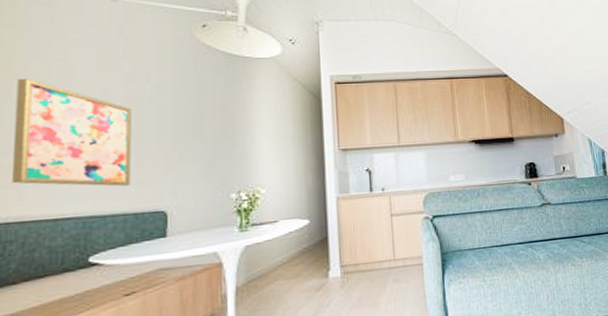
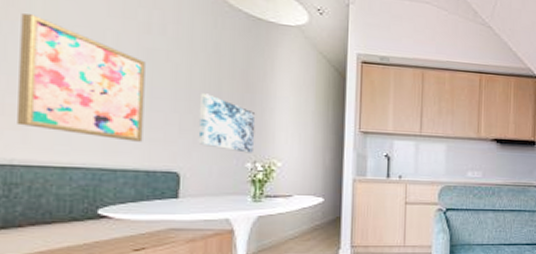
wall art: none [183,131,238,184] -> present [198,93,256,153]

